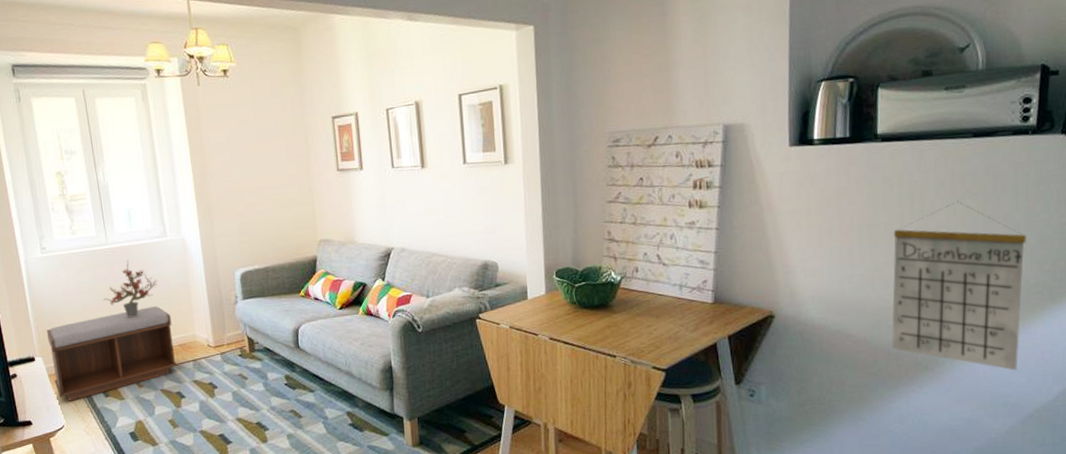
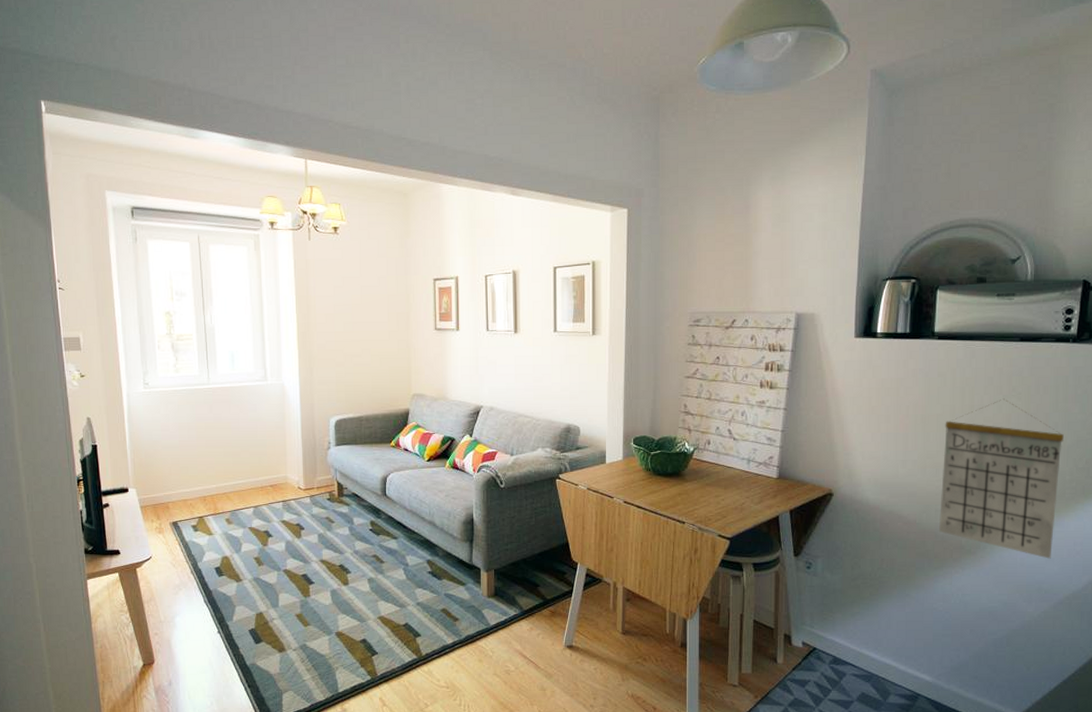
bench: present [47,306,178,401] -> none [143,446,268,533]
potted plant: present [103,260,157,318] -> none [201,401,254,456]

